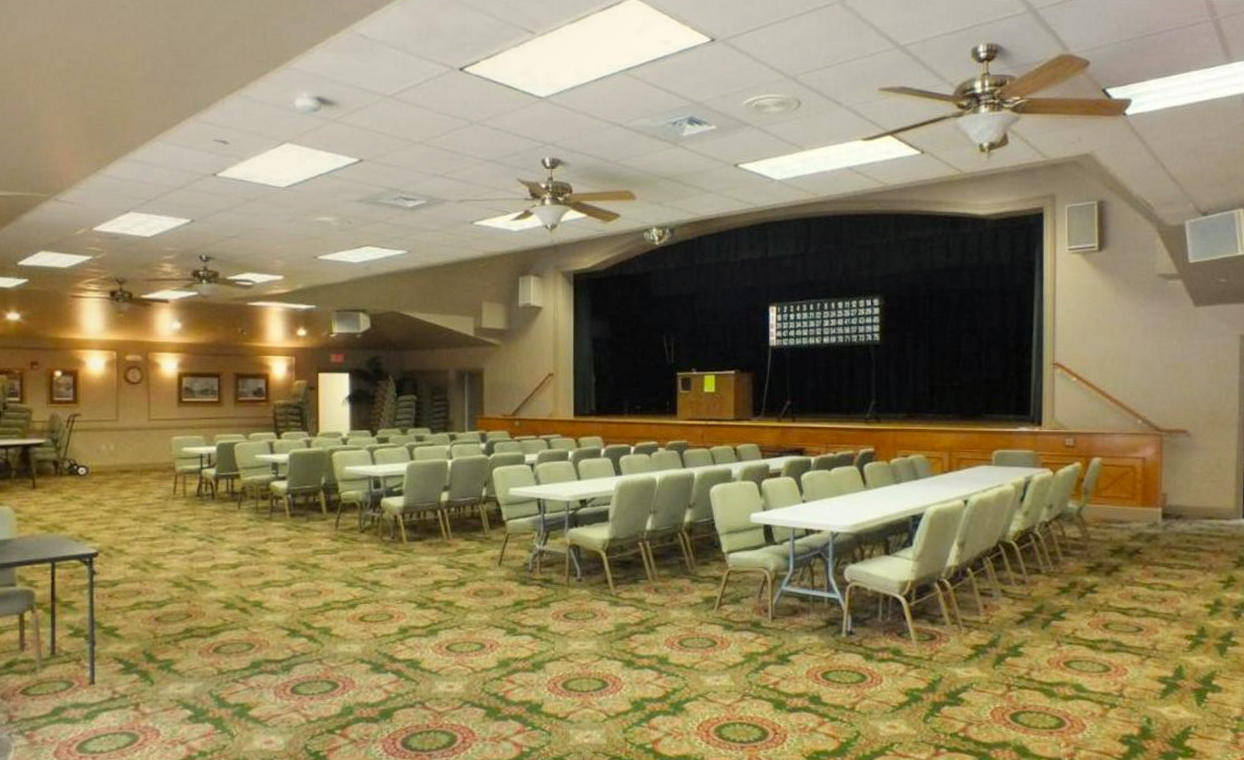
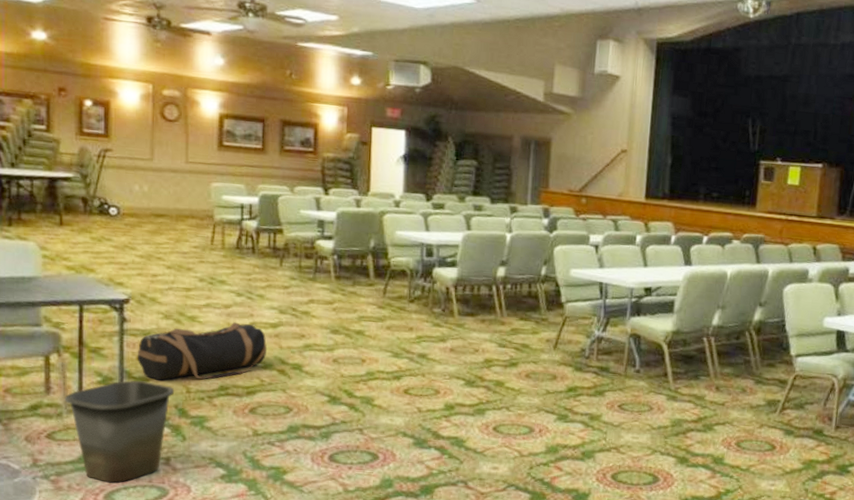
waste bin: none [38,630,143,733] -> present [64,380,175,484]
duffel bag: none [106,566,229,628] -> present [137,322,268,381]

